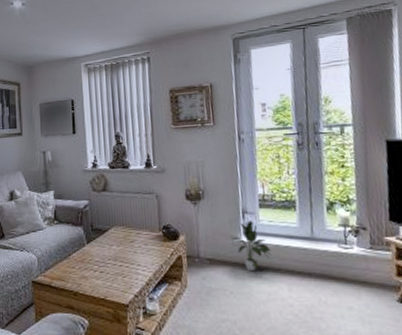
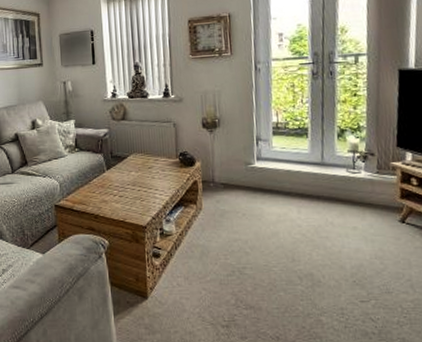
potted plant: present [232,220,272,272] -> none [246,147,283,195]

